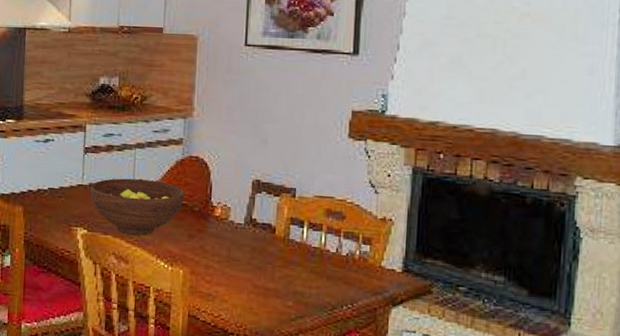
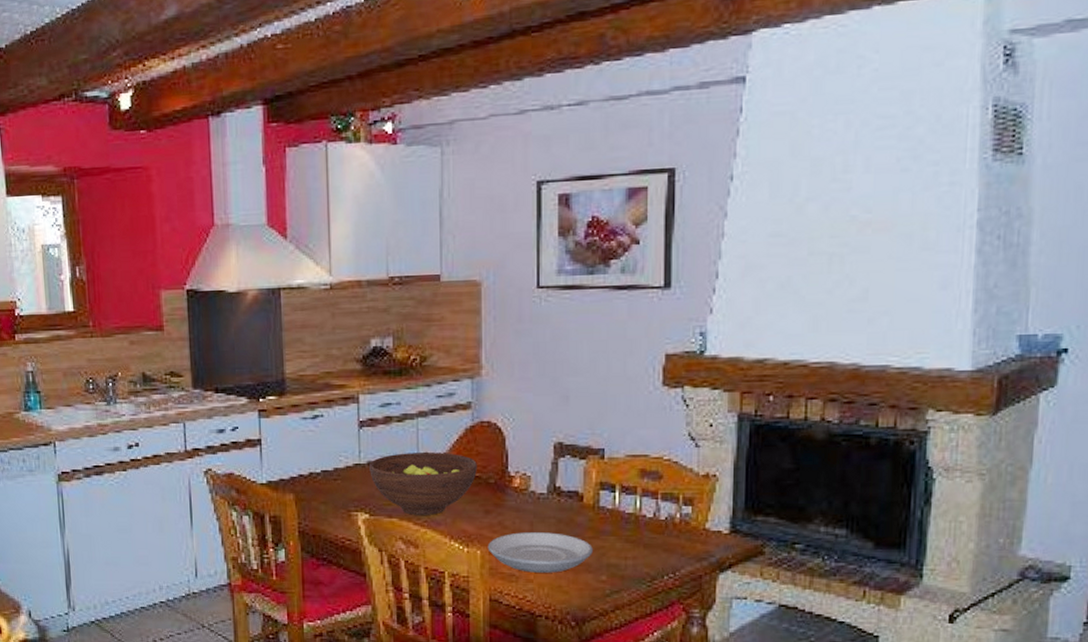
plate: none [189,256,282,296] -> present [487,532,593,573]

